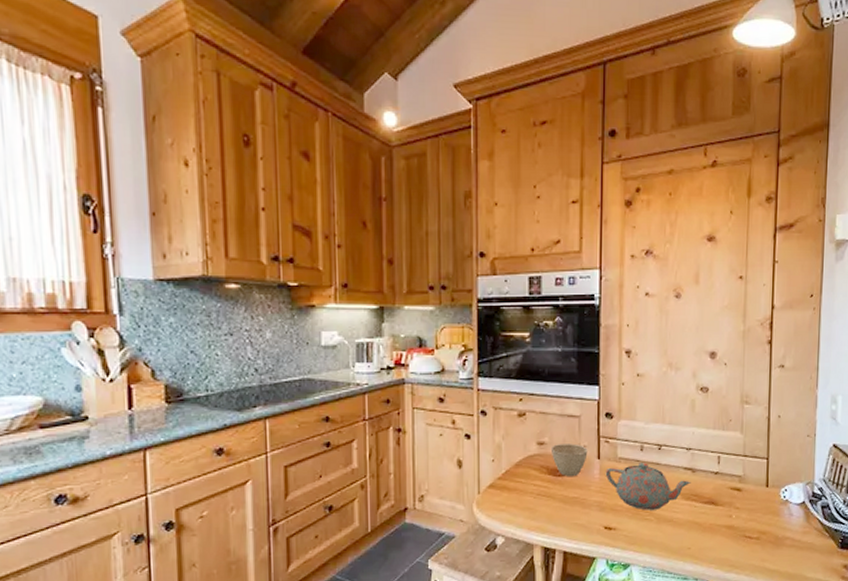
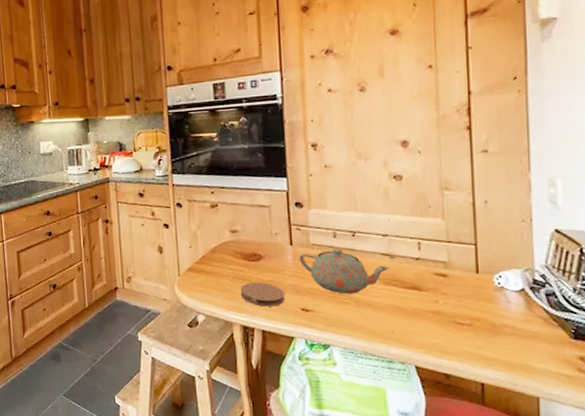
coaster: none [543,499,589,526] -> present [240,281,285,307]
cup: present [550,444,588,477] -> none [243,231,280,262]

